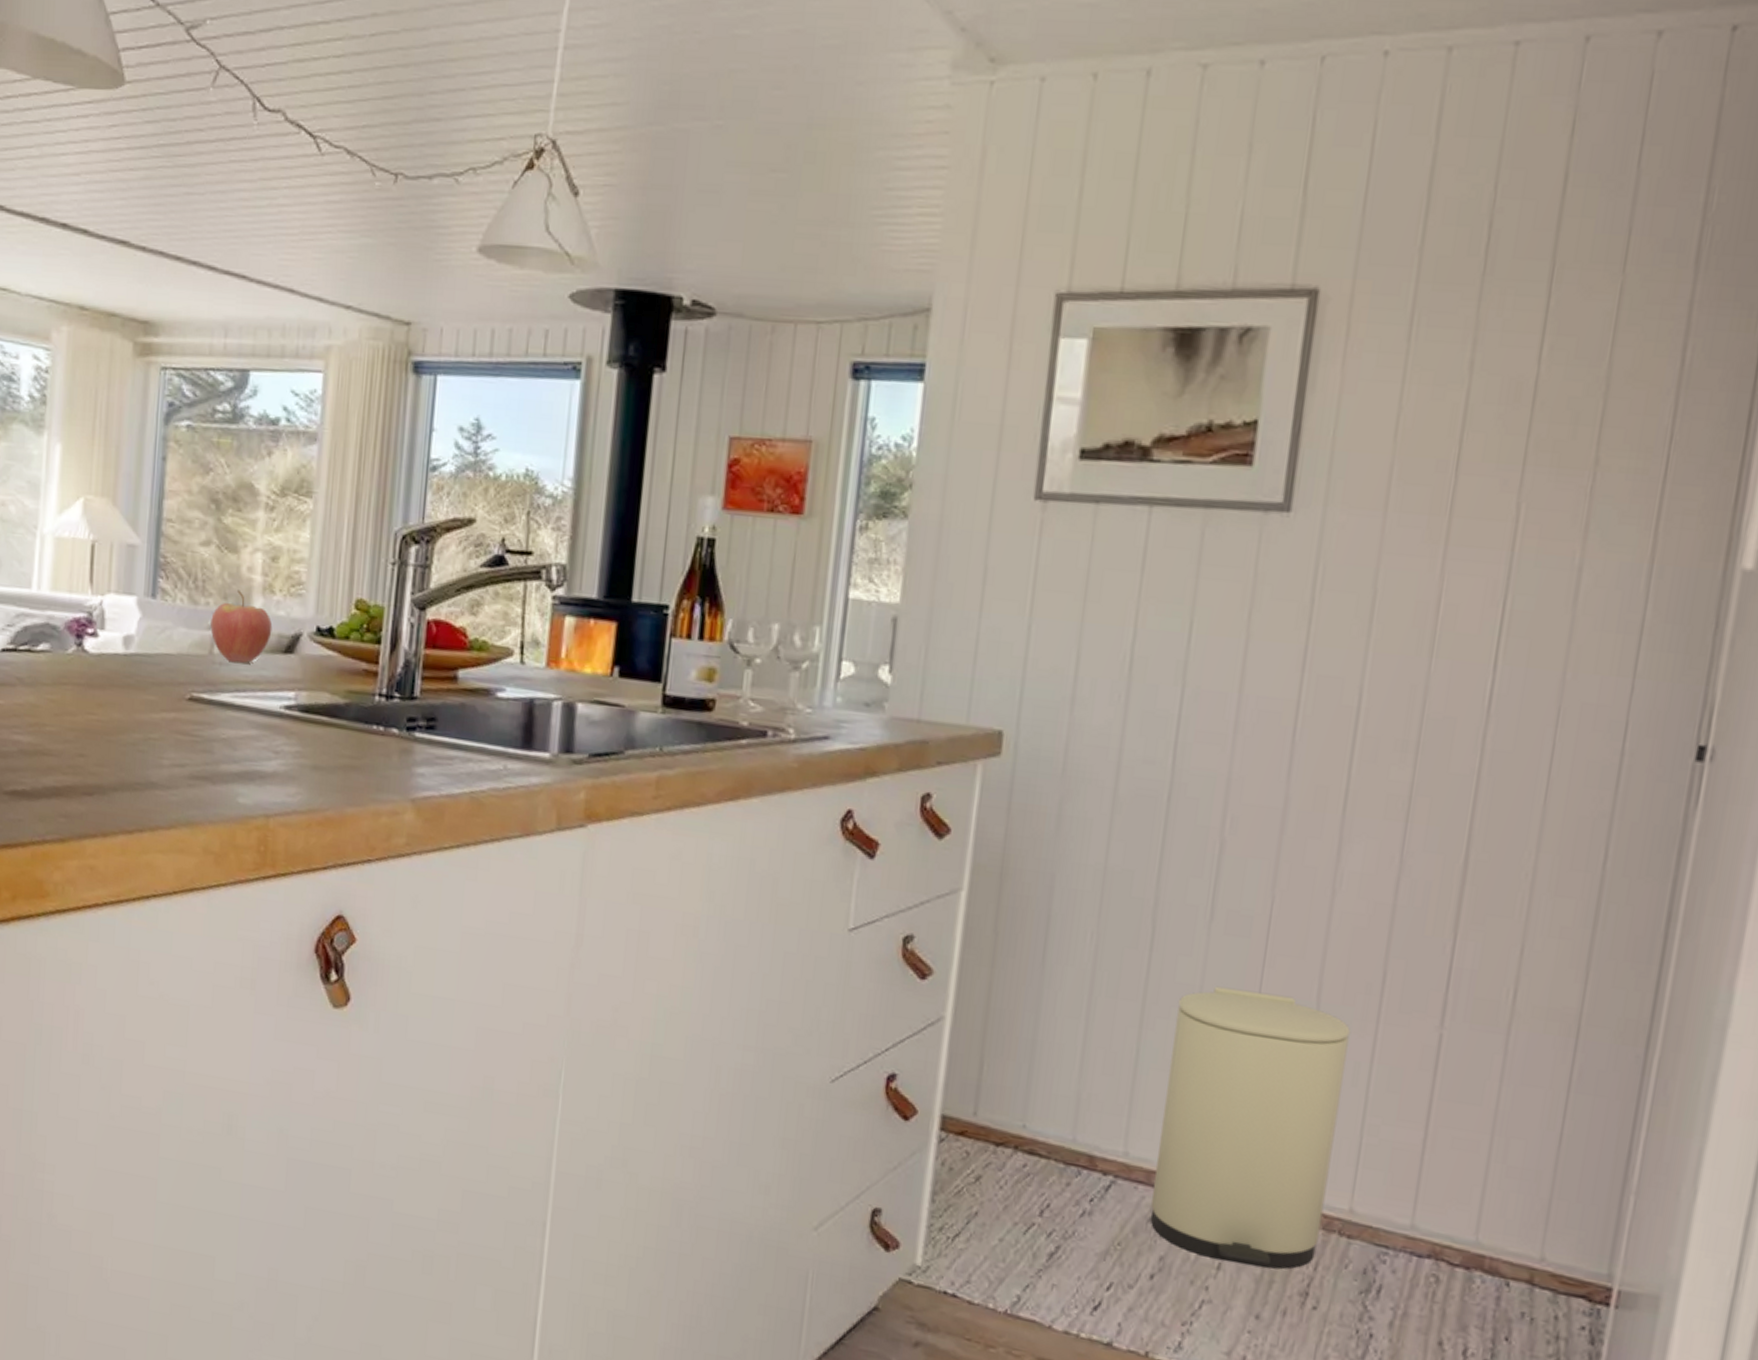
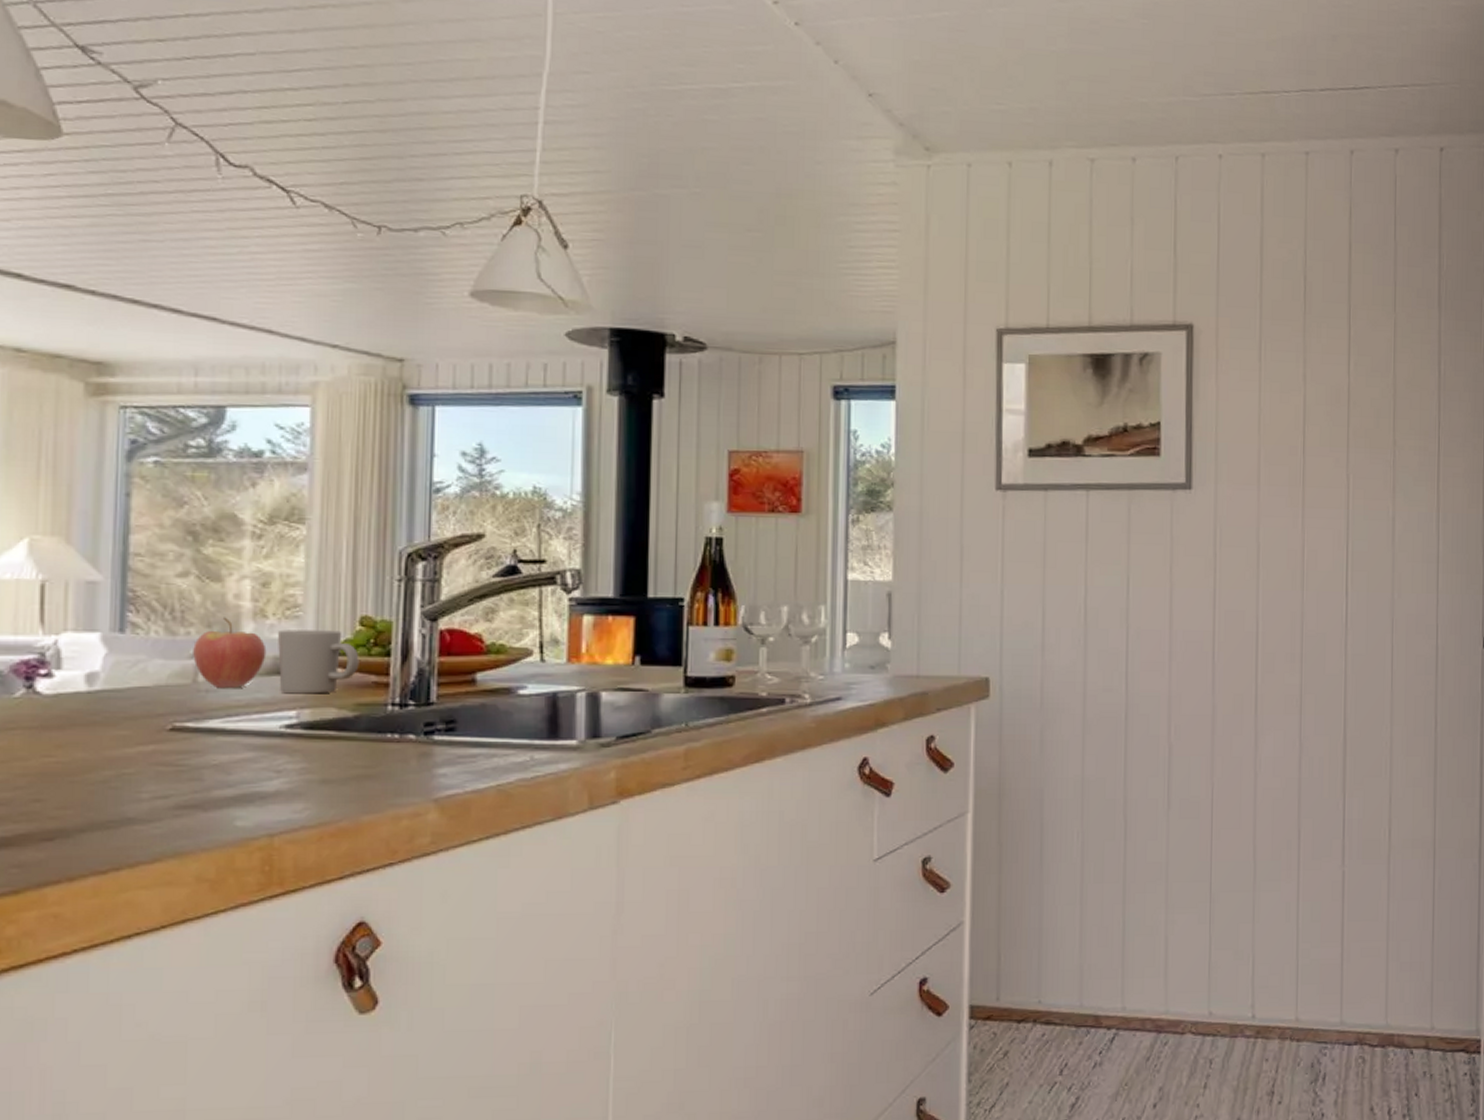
mug: none [281,607,353,677] -> present [278,630,359,694]
pedal bin: present [1150,986,1350,1269] -> none [1148,860,1280,1080]

